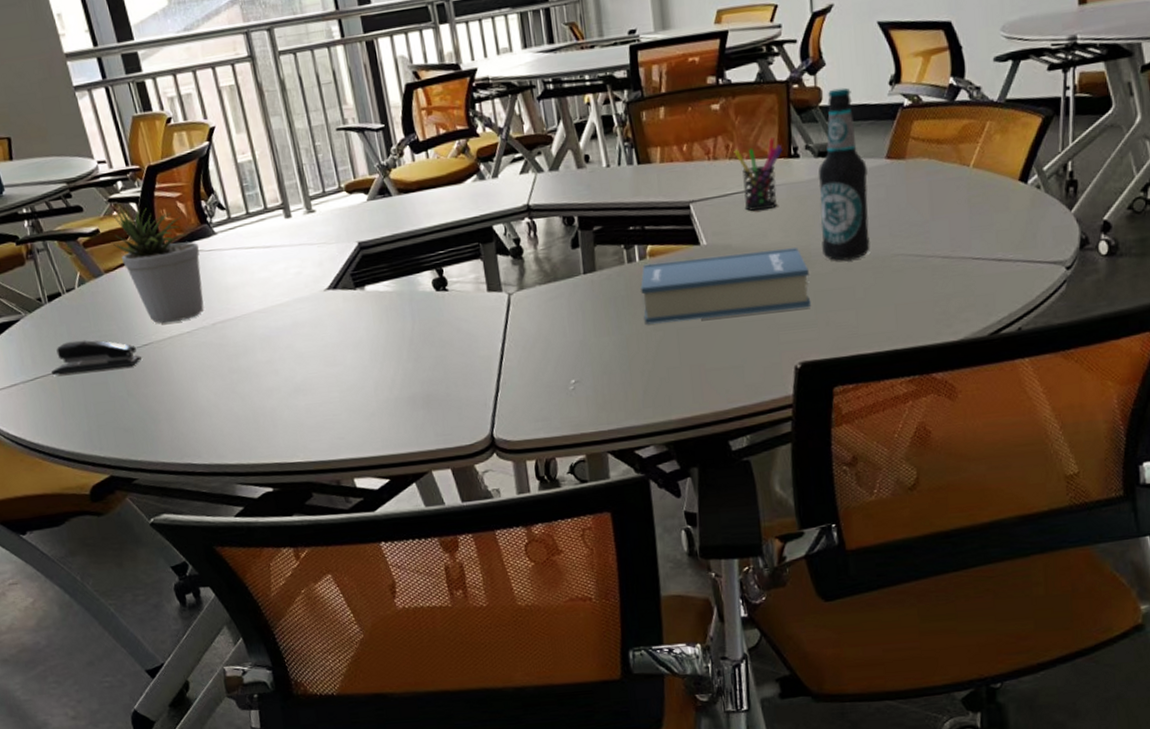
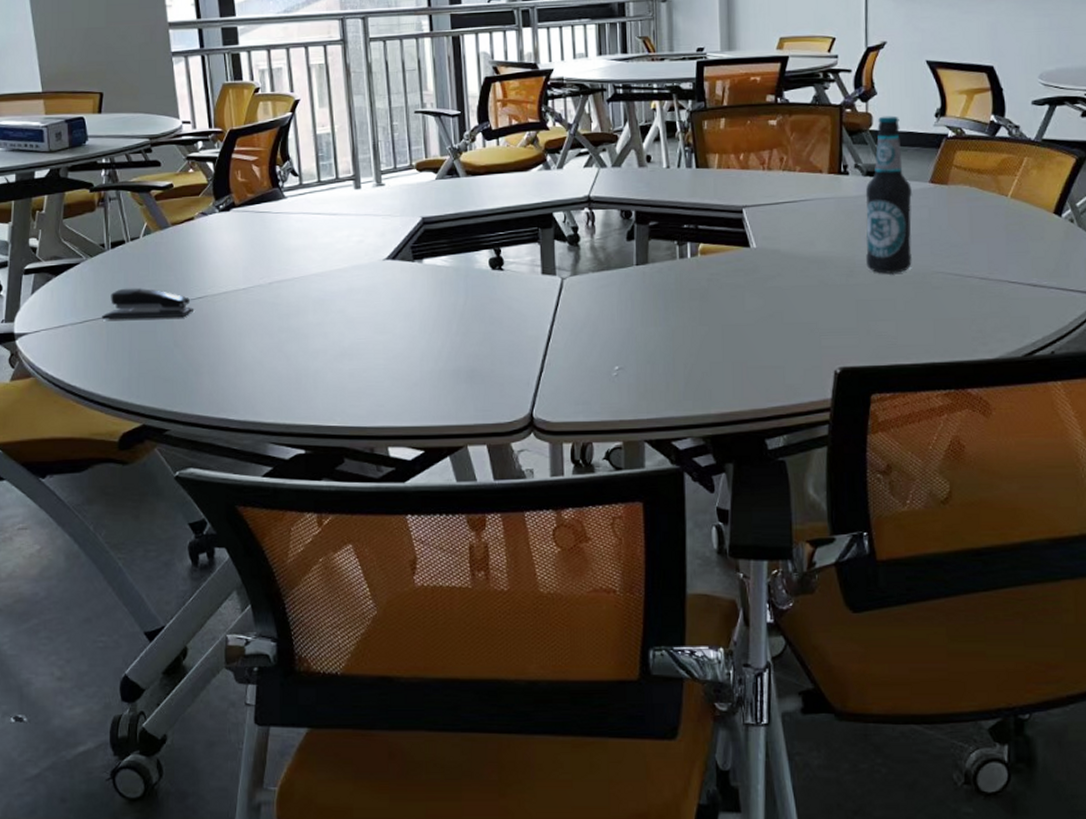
potted plant: present [112,204,204,324] -> none [185,163,268,279]
book: present [640,247,811,325] -> none [690,258,853,319]
pen holder: present [733,137,783,212] -> none [787,155,834,221]

